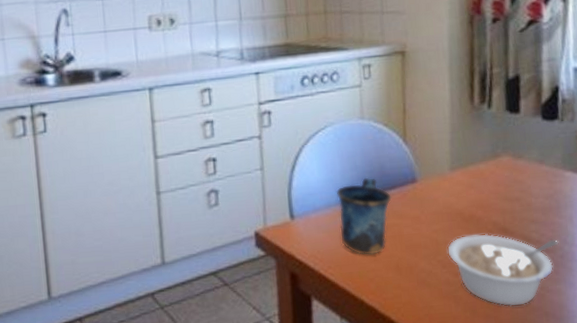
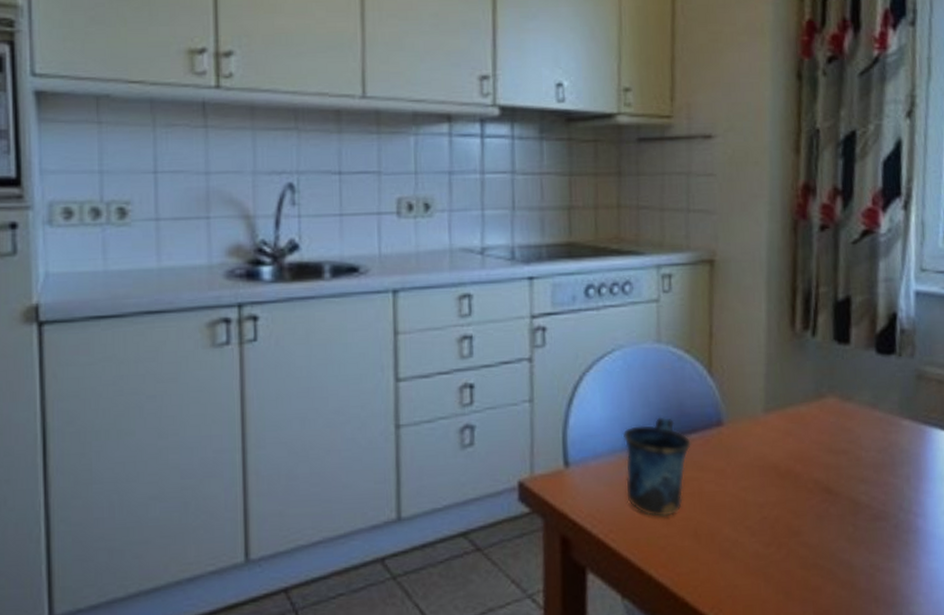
legume: present [447,233,559,307] -> none [757,493,893,589]

